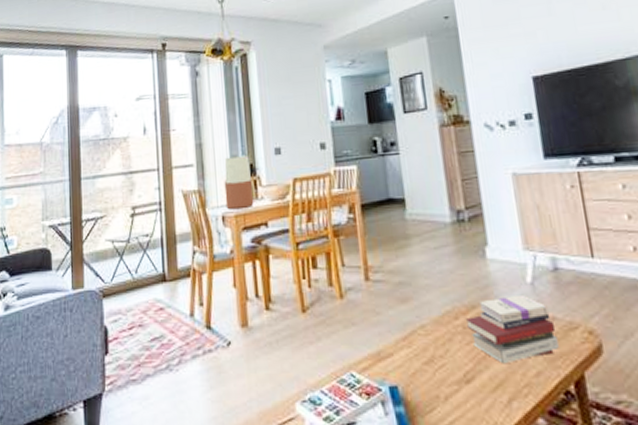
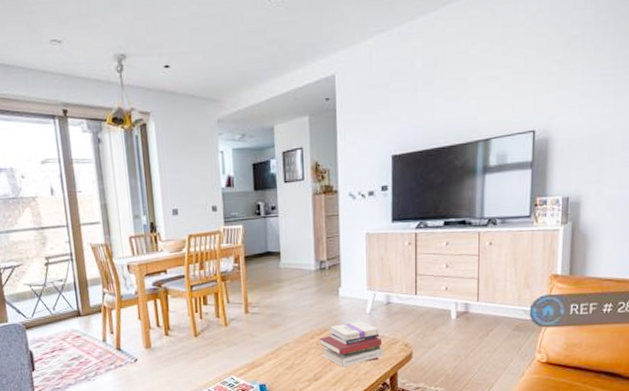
vase: present [224,155,254,210] -> none [127,215,155,260]

